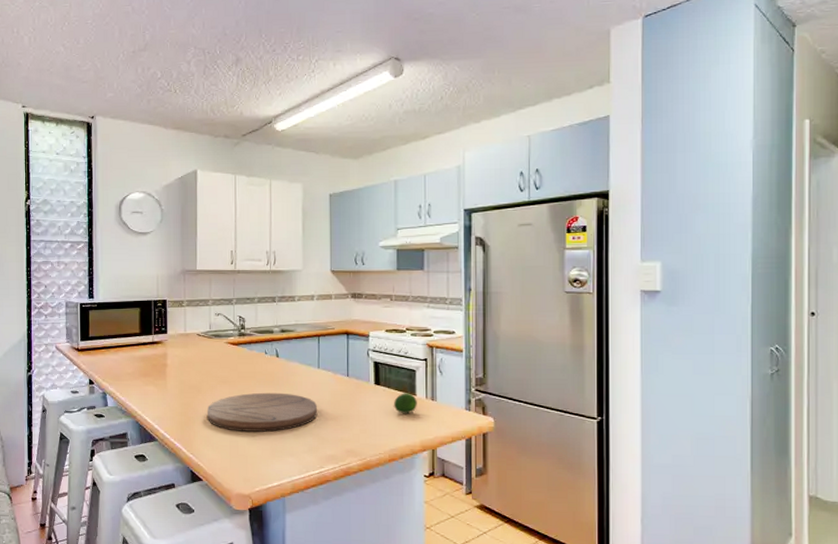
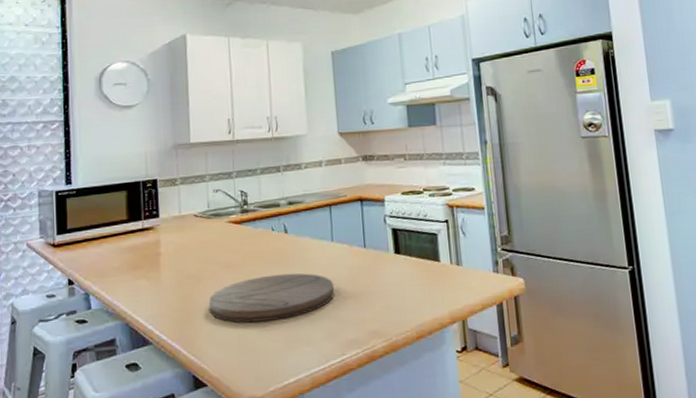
fruit: present [393,393,417,414] -> none [416,259,442,284]

